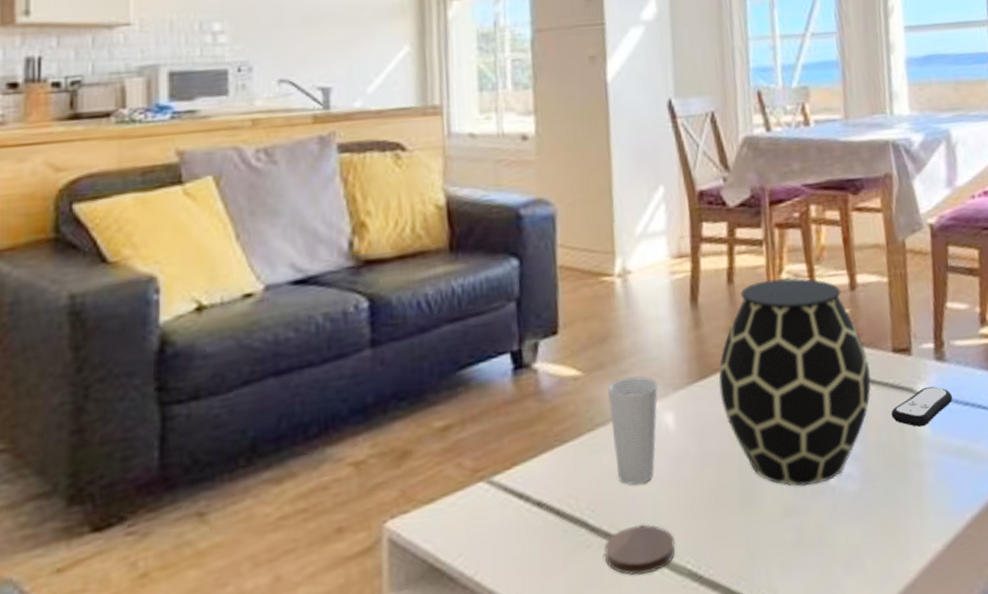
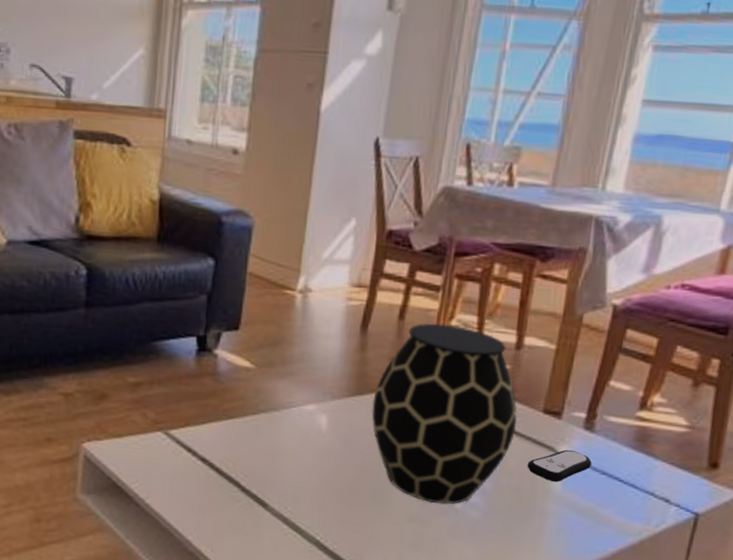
coaster: present [604,524,676,576] -> none [249,495,310,534]
cup: present [608,376,658,486] -> none [270,378,318,466]

